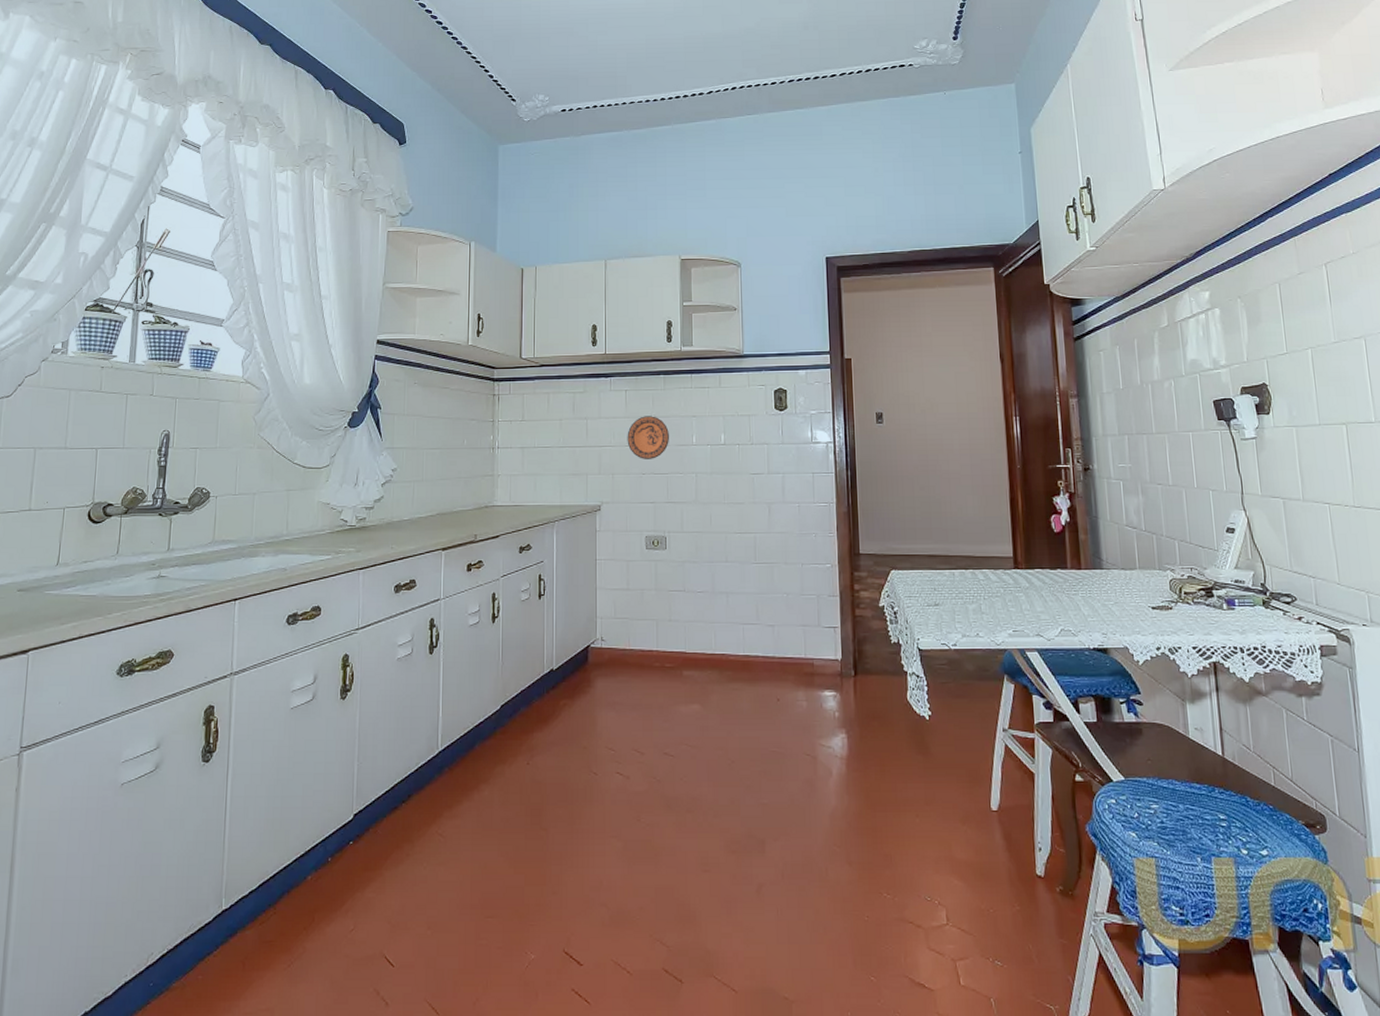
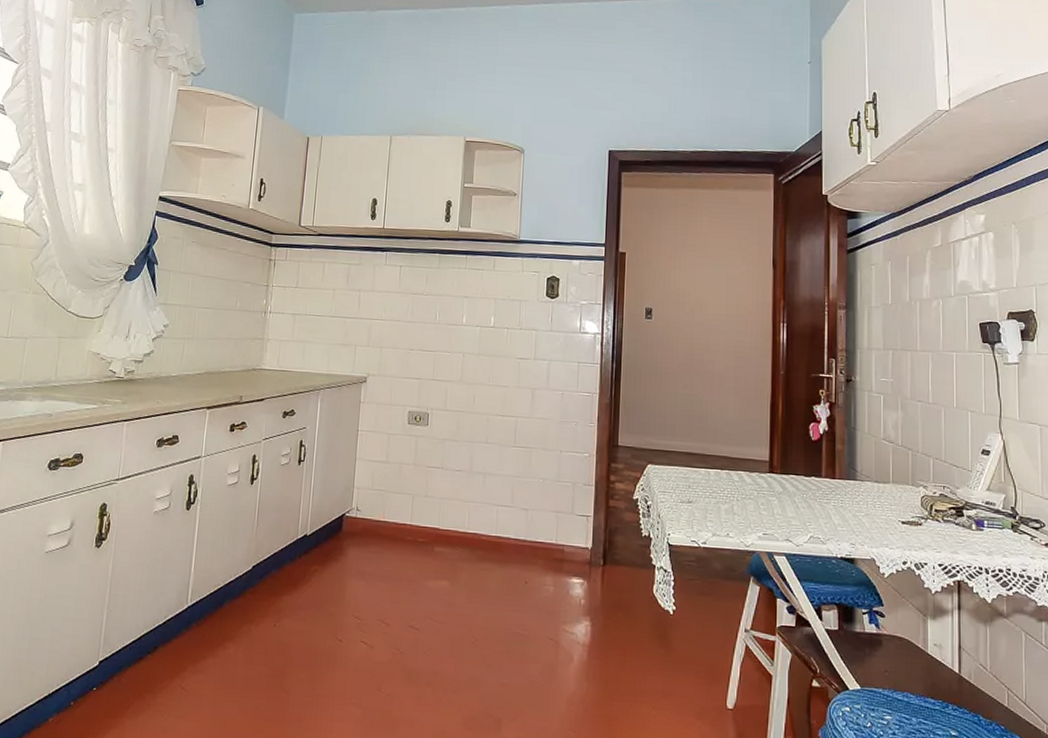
decorative plate: present [627,416,669,459] -> none [398,292,440,336]

